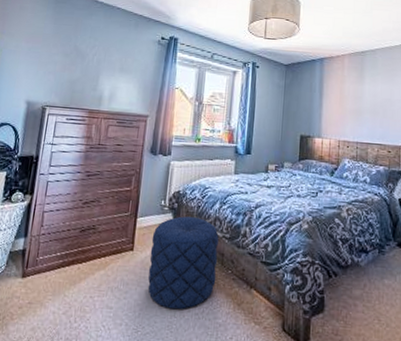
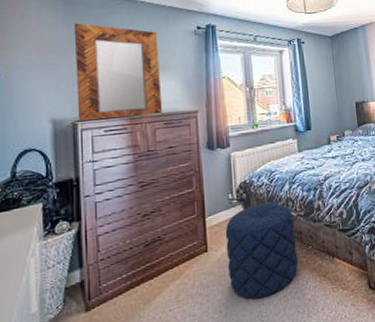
home mirror: none [48,19,126,114] -> present [73,23,163,121]

